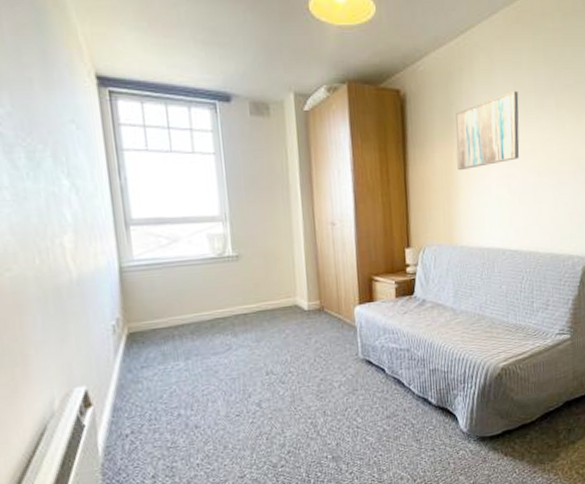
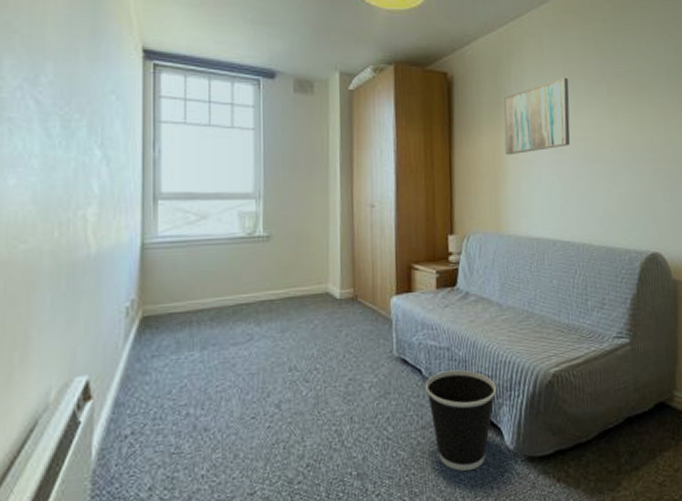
wastebasket: none [388,367,452,451] -> present [425,369,496,471]

